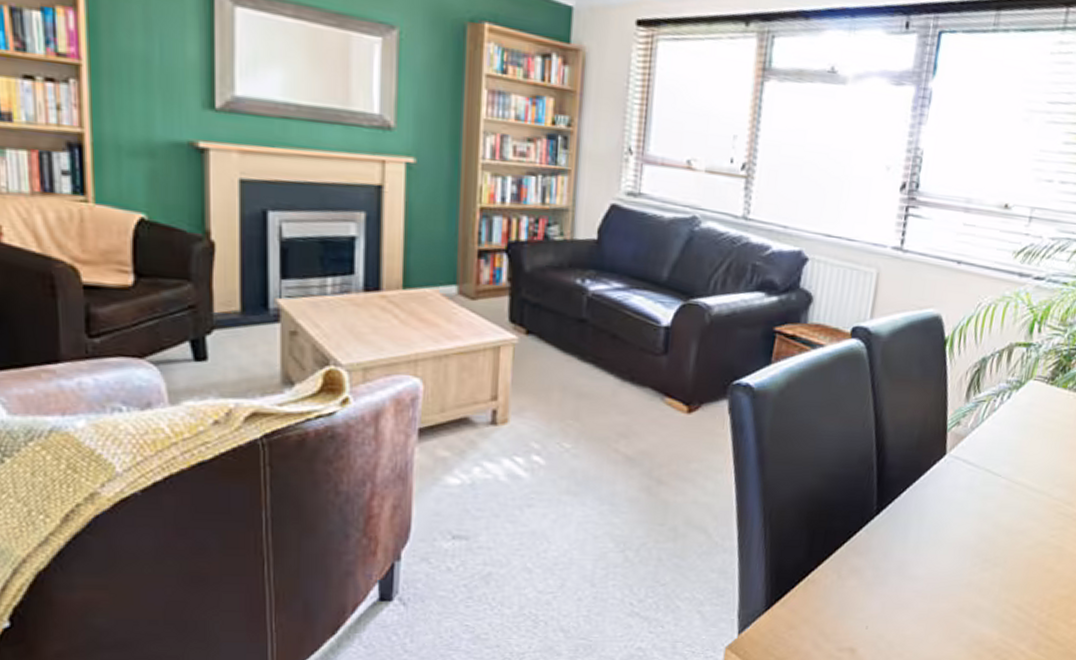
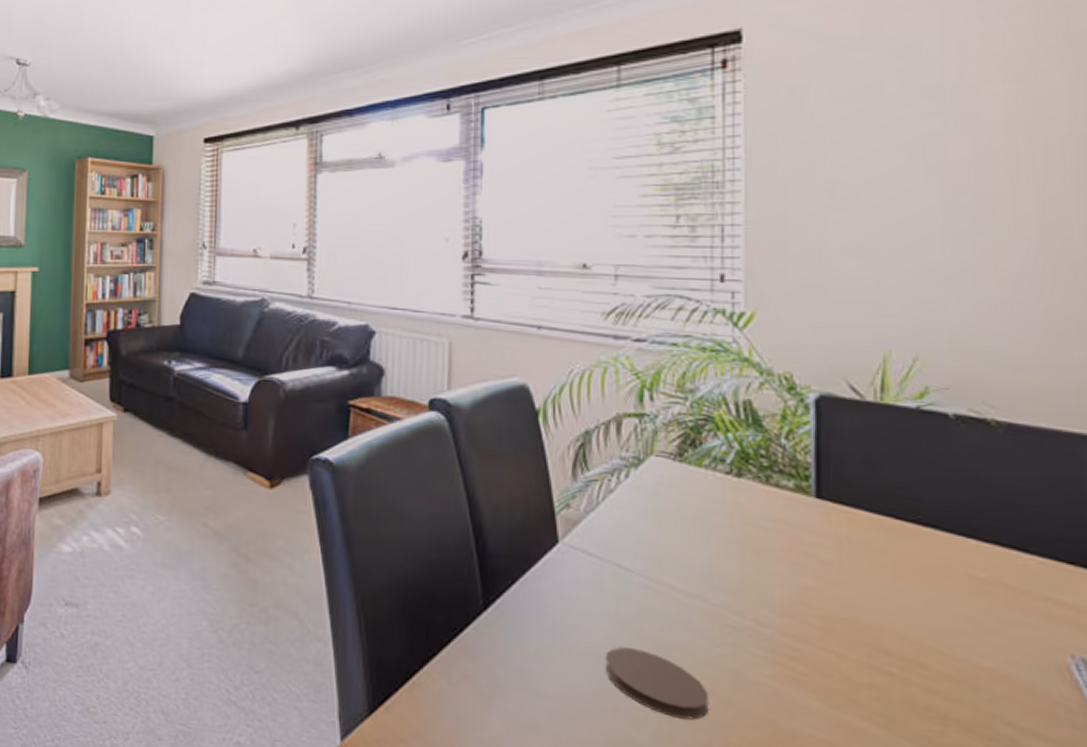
coaster: none [966,536,1038,586] -> present [606,647,708,720]

